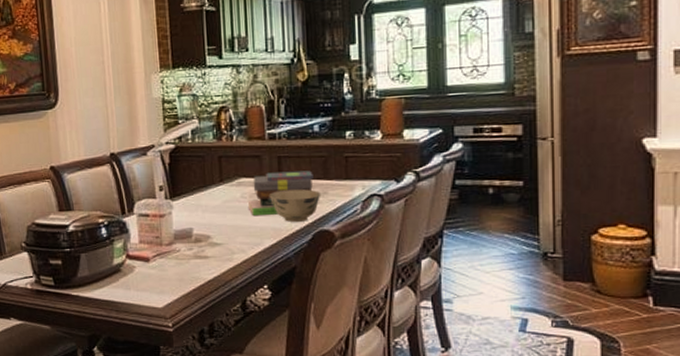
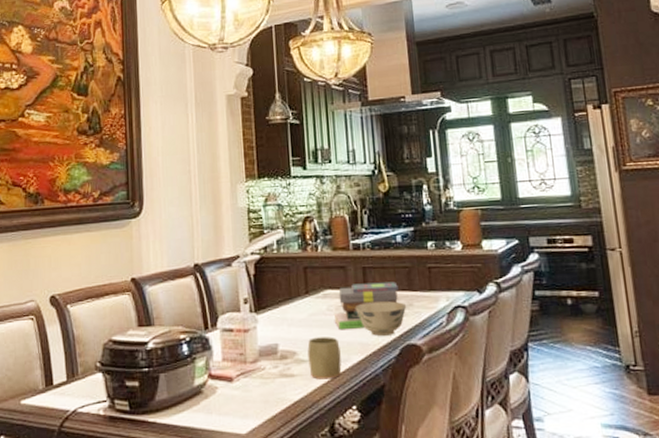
mug: none [221,222,254,261] -> present [307,337,342,380]

